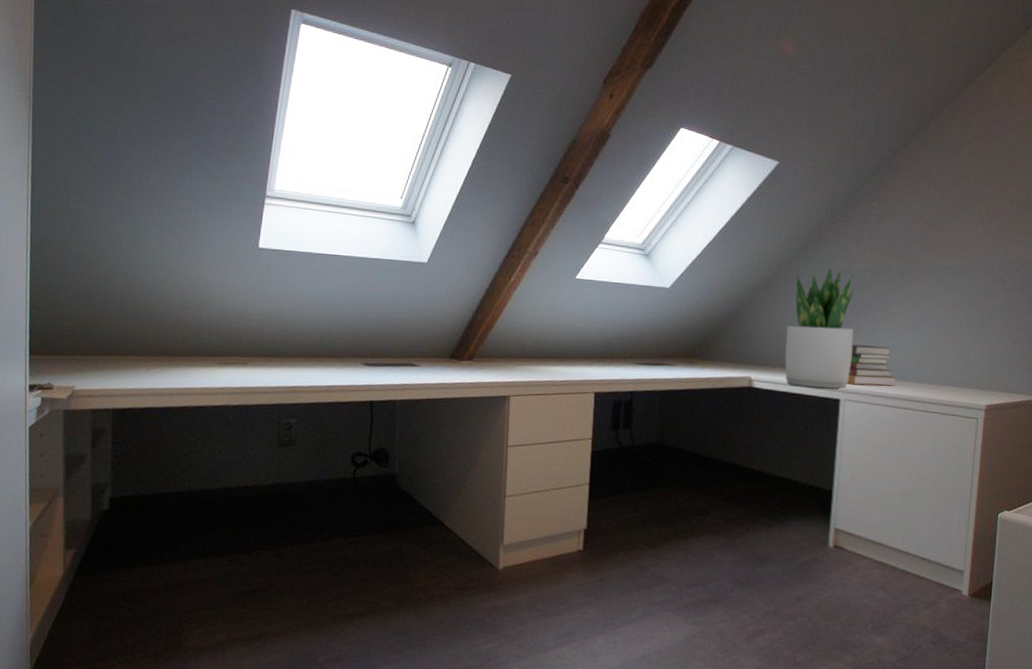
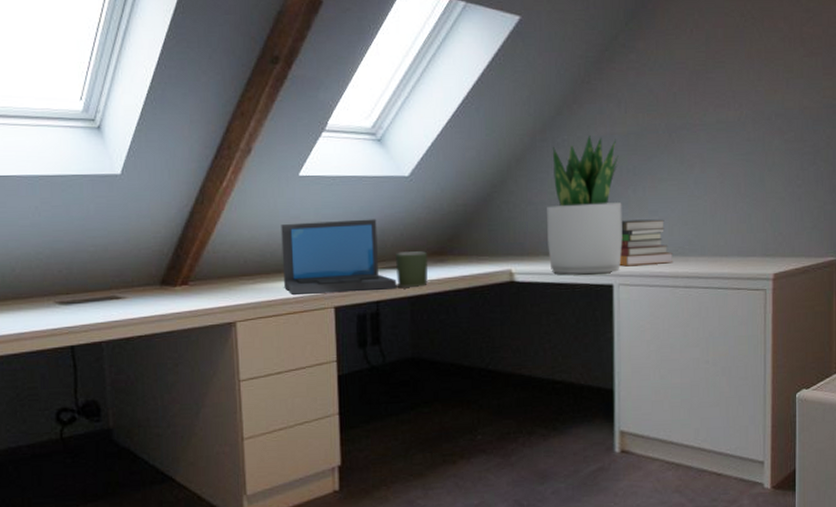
laptop: none [553,318,650,383] -> present [281,219,397,295]
mug: none [650,352,680,384] -> present [395,251,428,289]

